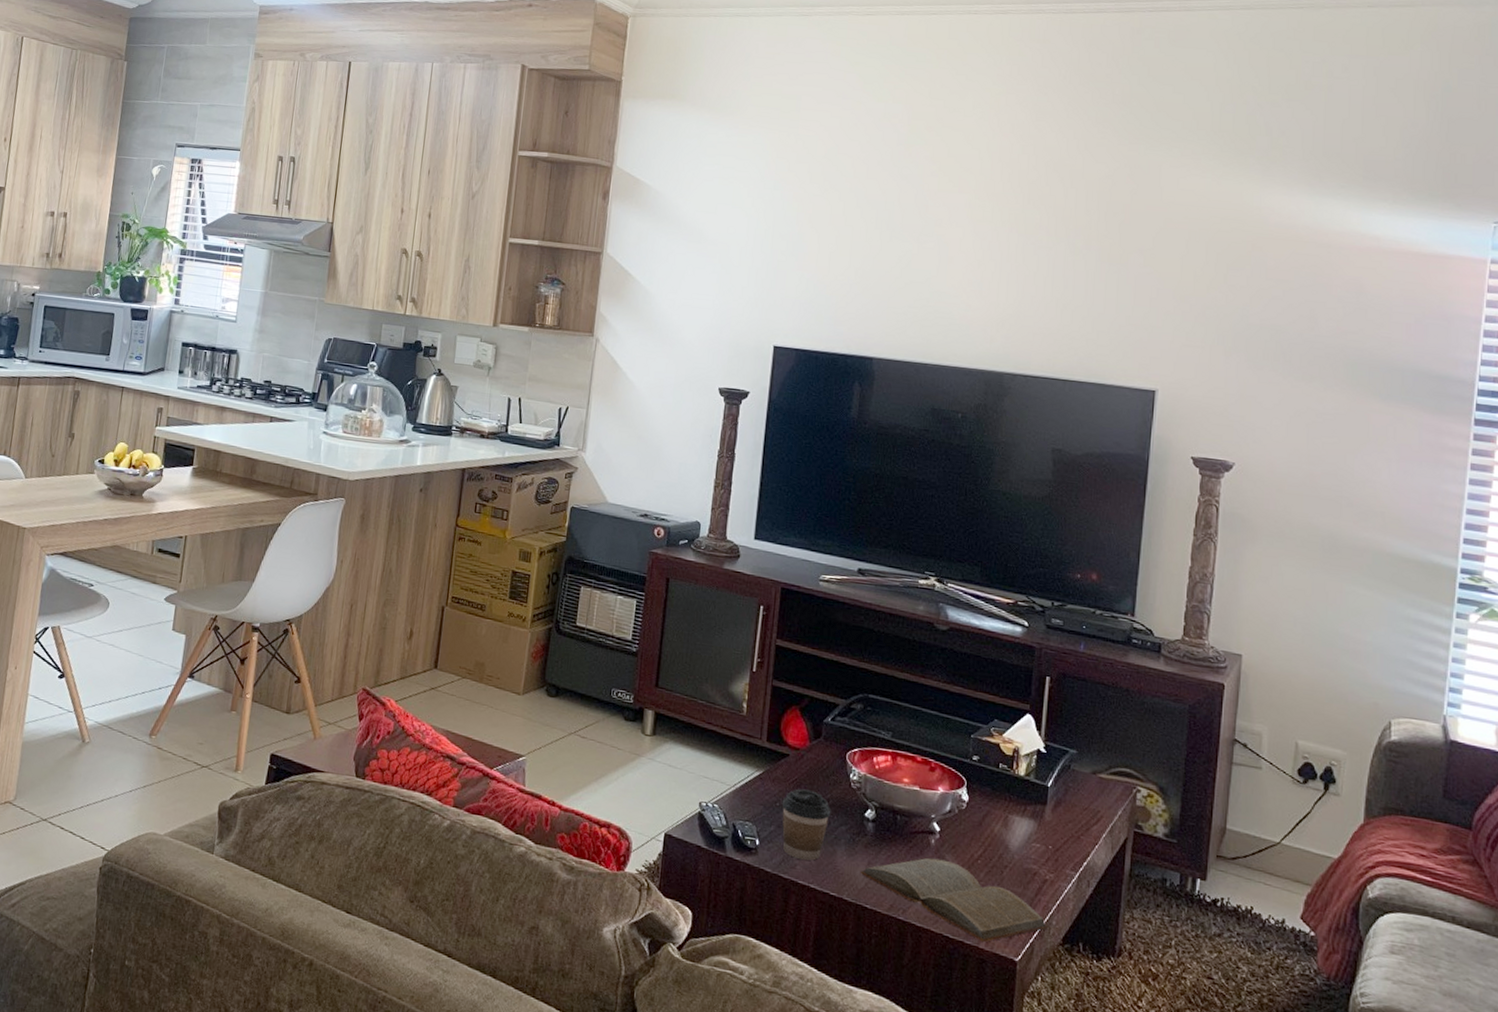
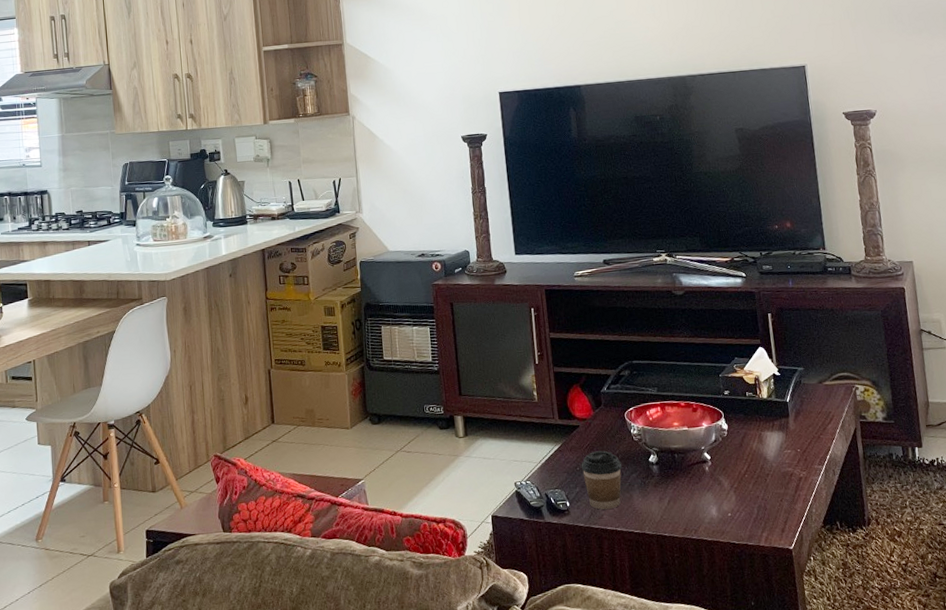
book: present [860,857,1048,943] -> none [654,481,810,541]

